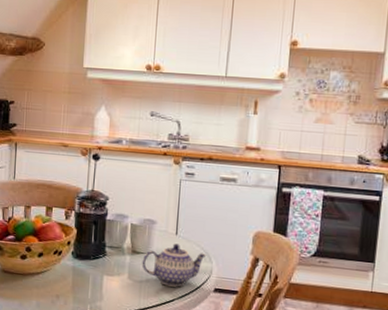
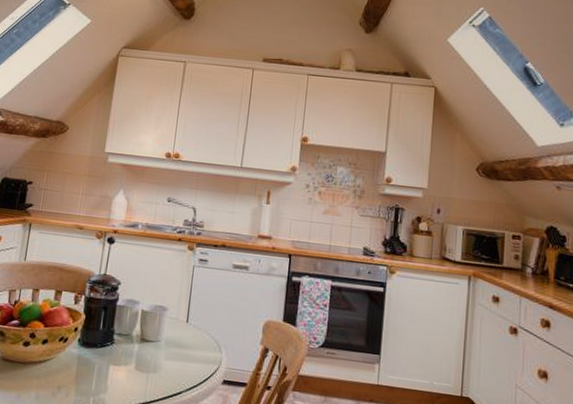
teapot: present [142,243,207,287] -> none [150,331,217,379]

